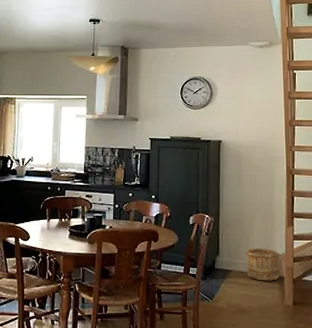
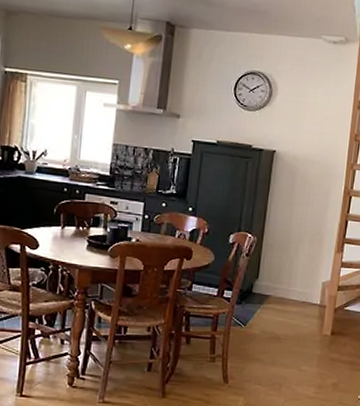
wooden bucket: present [246,248,280,281] -> none [286,273,324,309]

